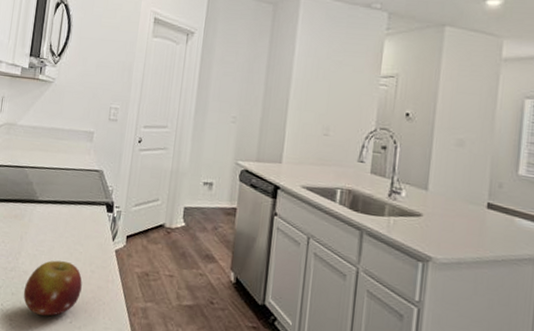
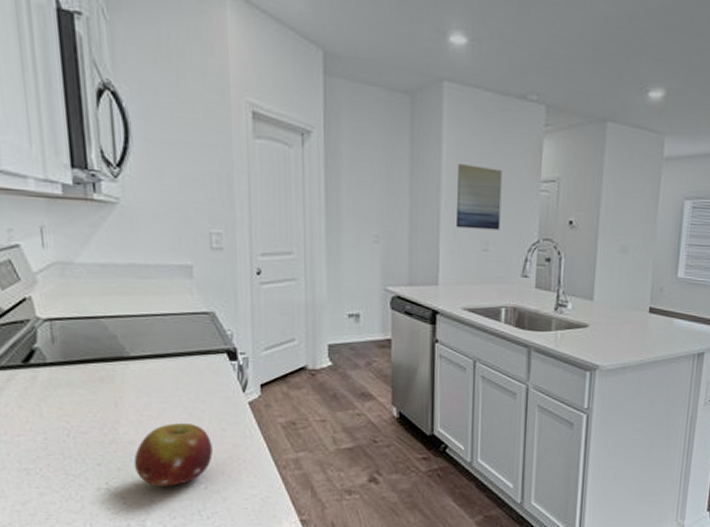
wall art: none [301,60,346,118] -> present [455,164,503,231]

